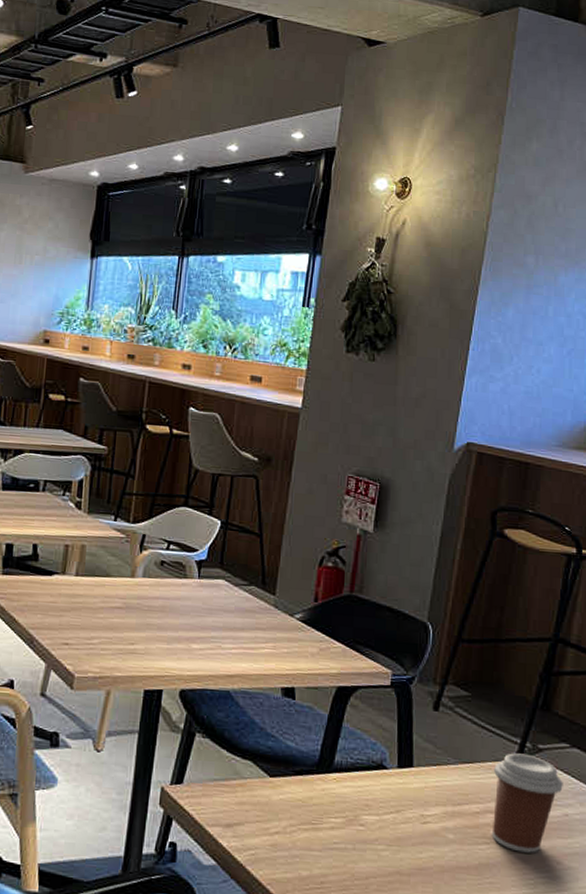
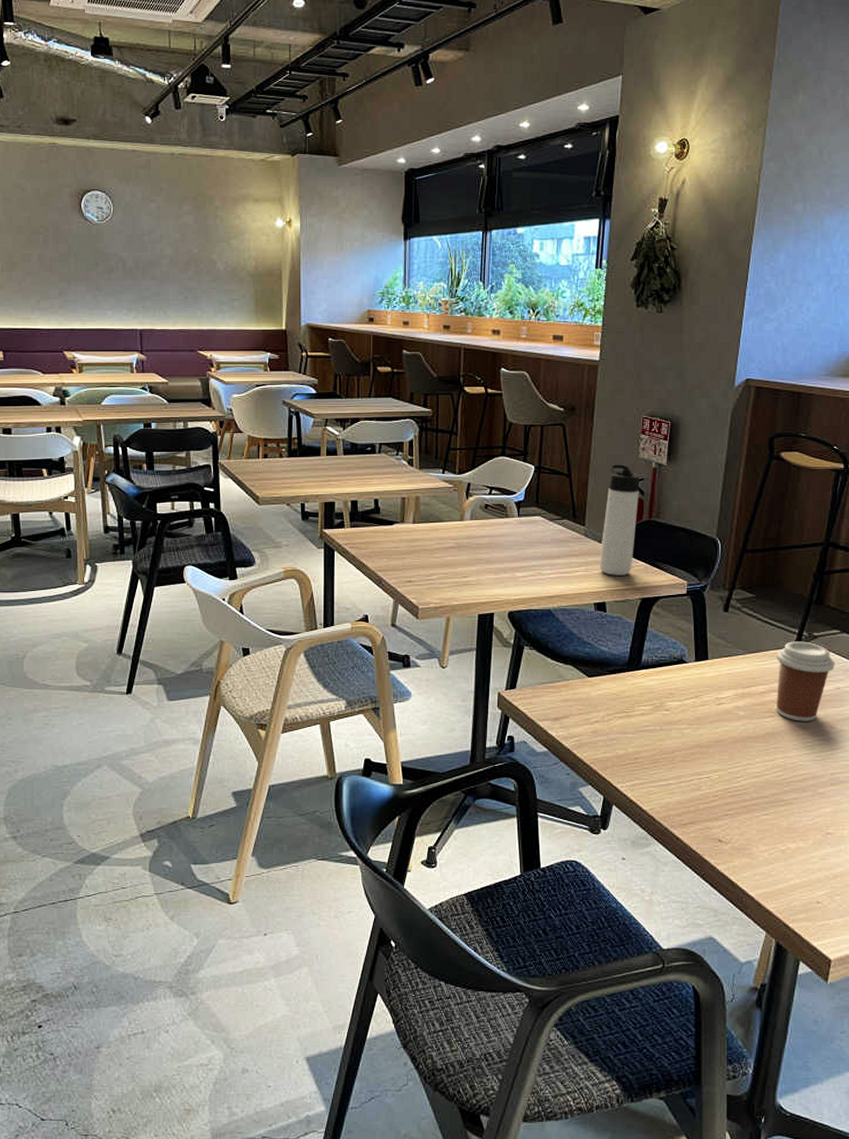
thermos bottle: none [290,526,342,658] -> present [599,464,640,576]

